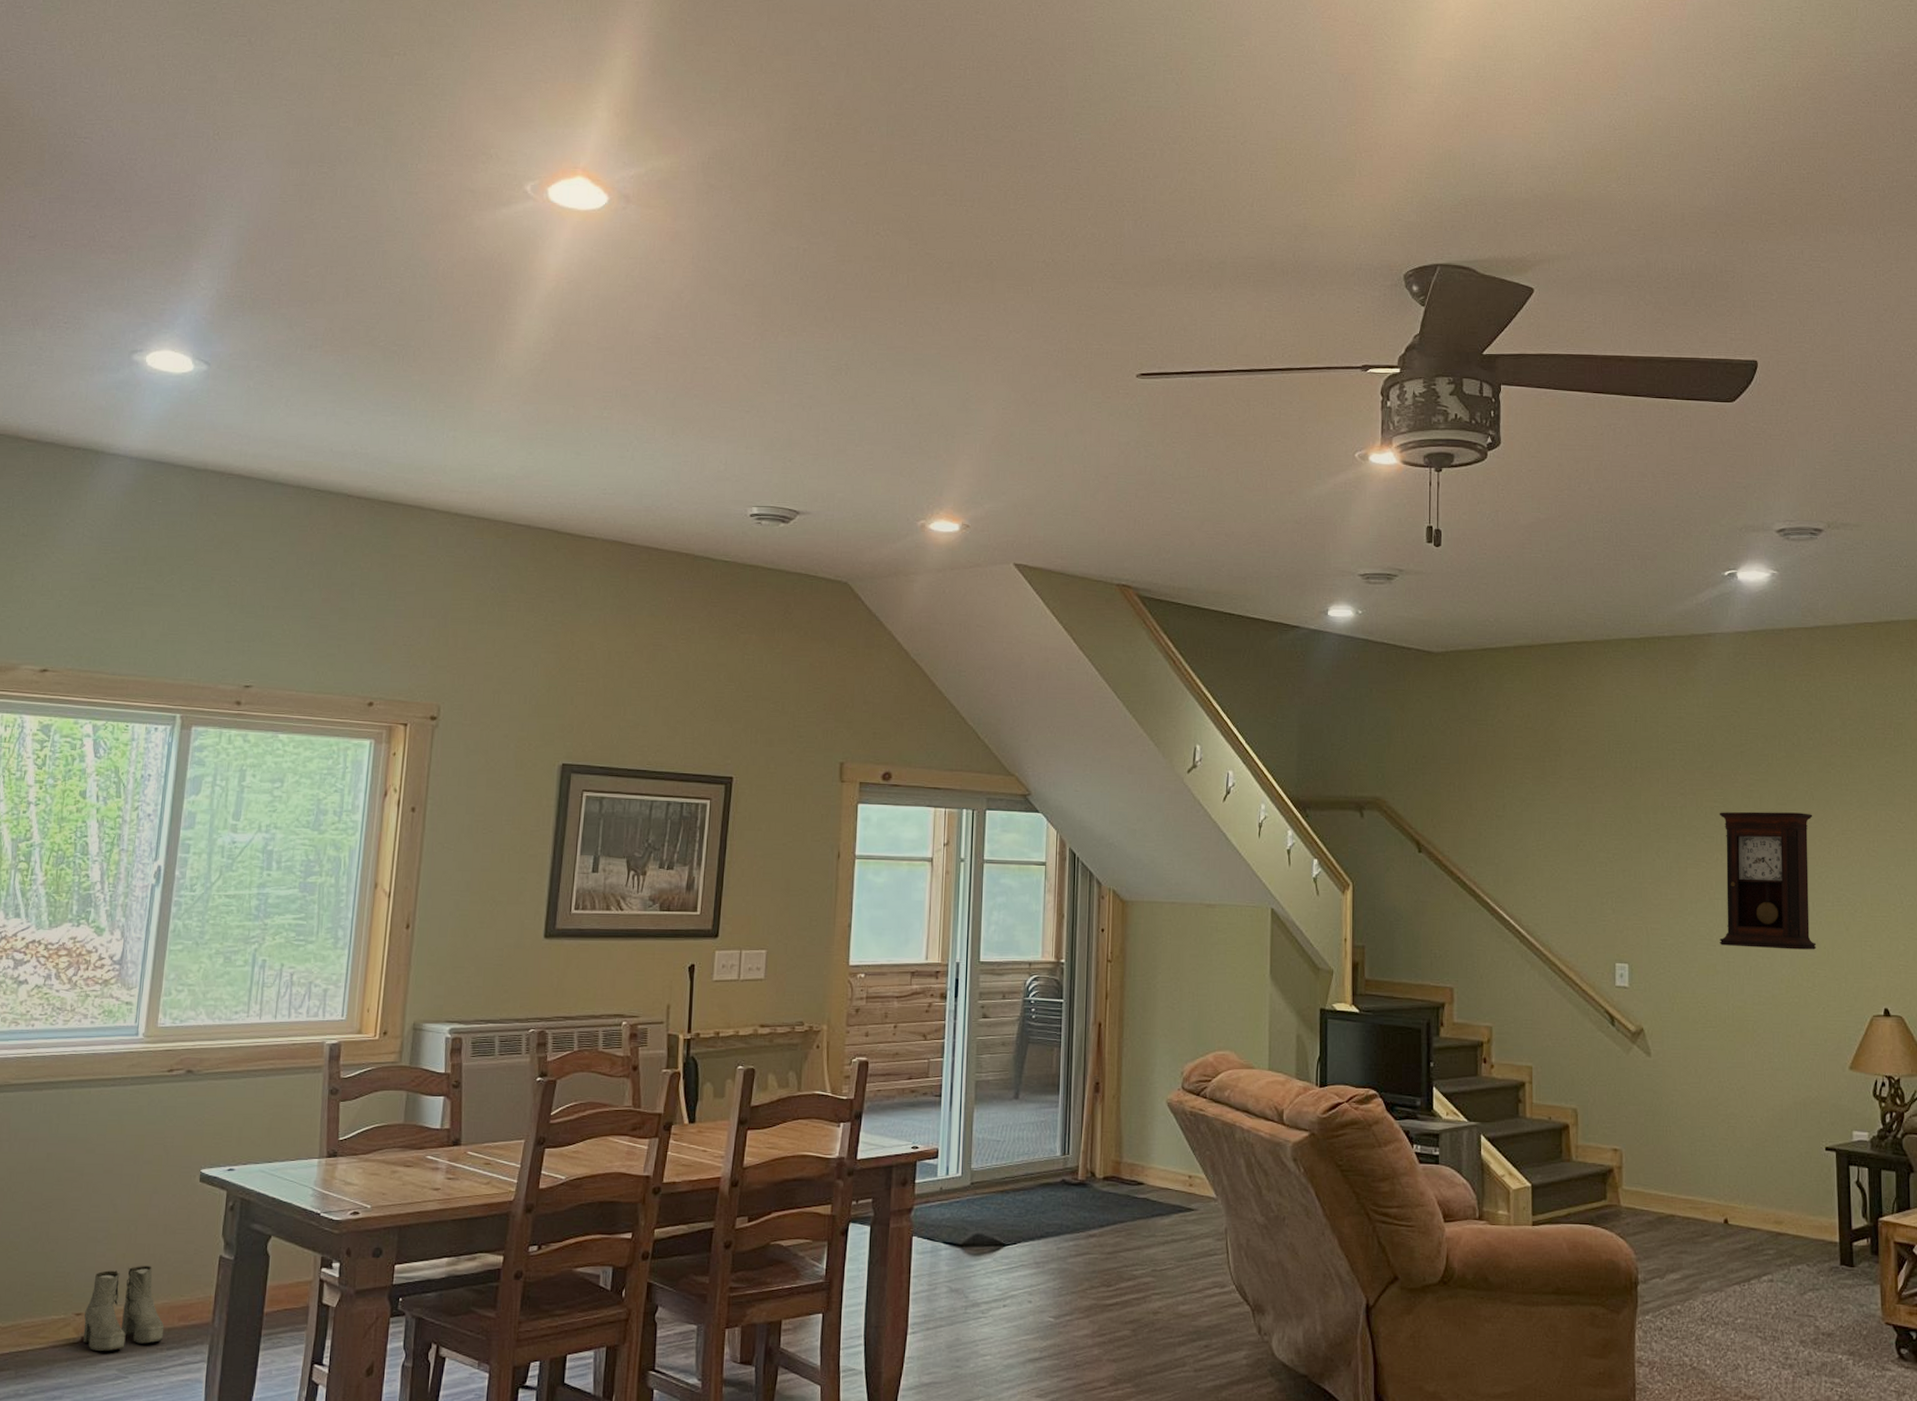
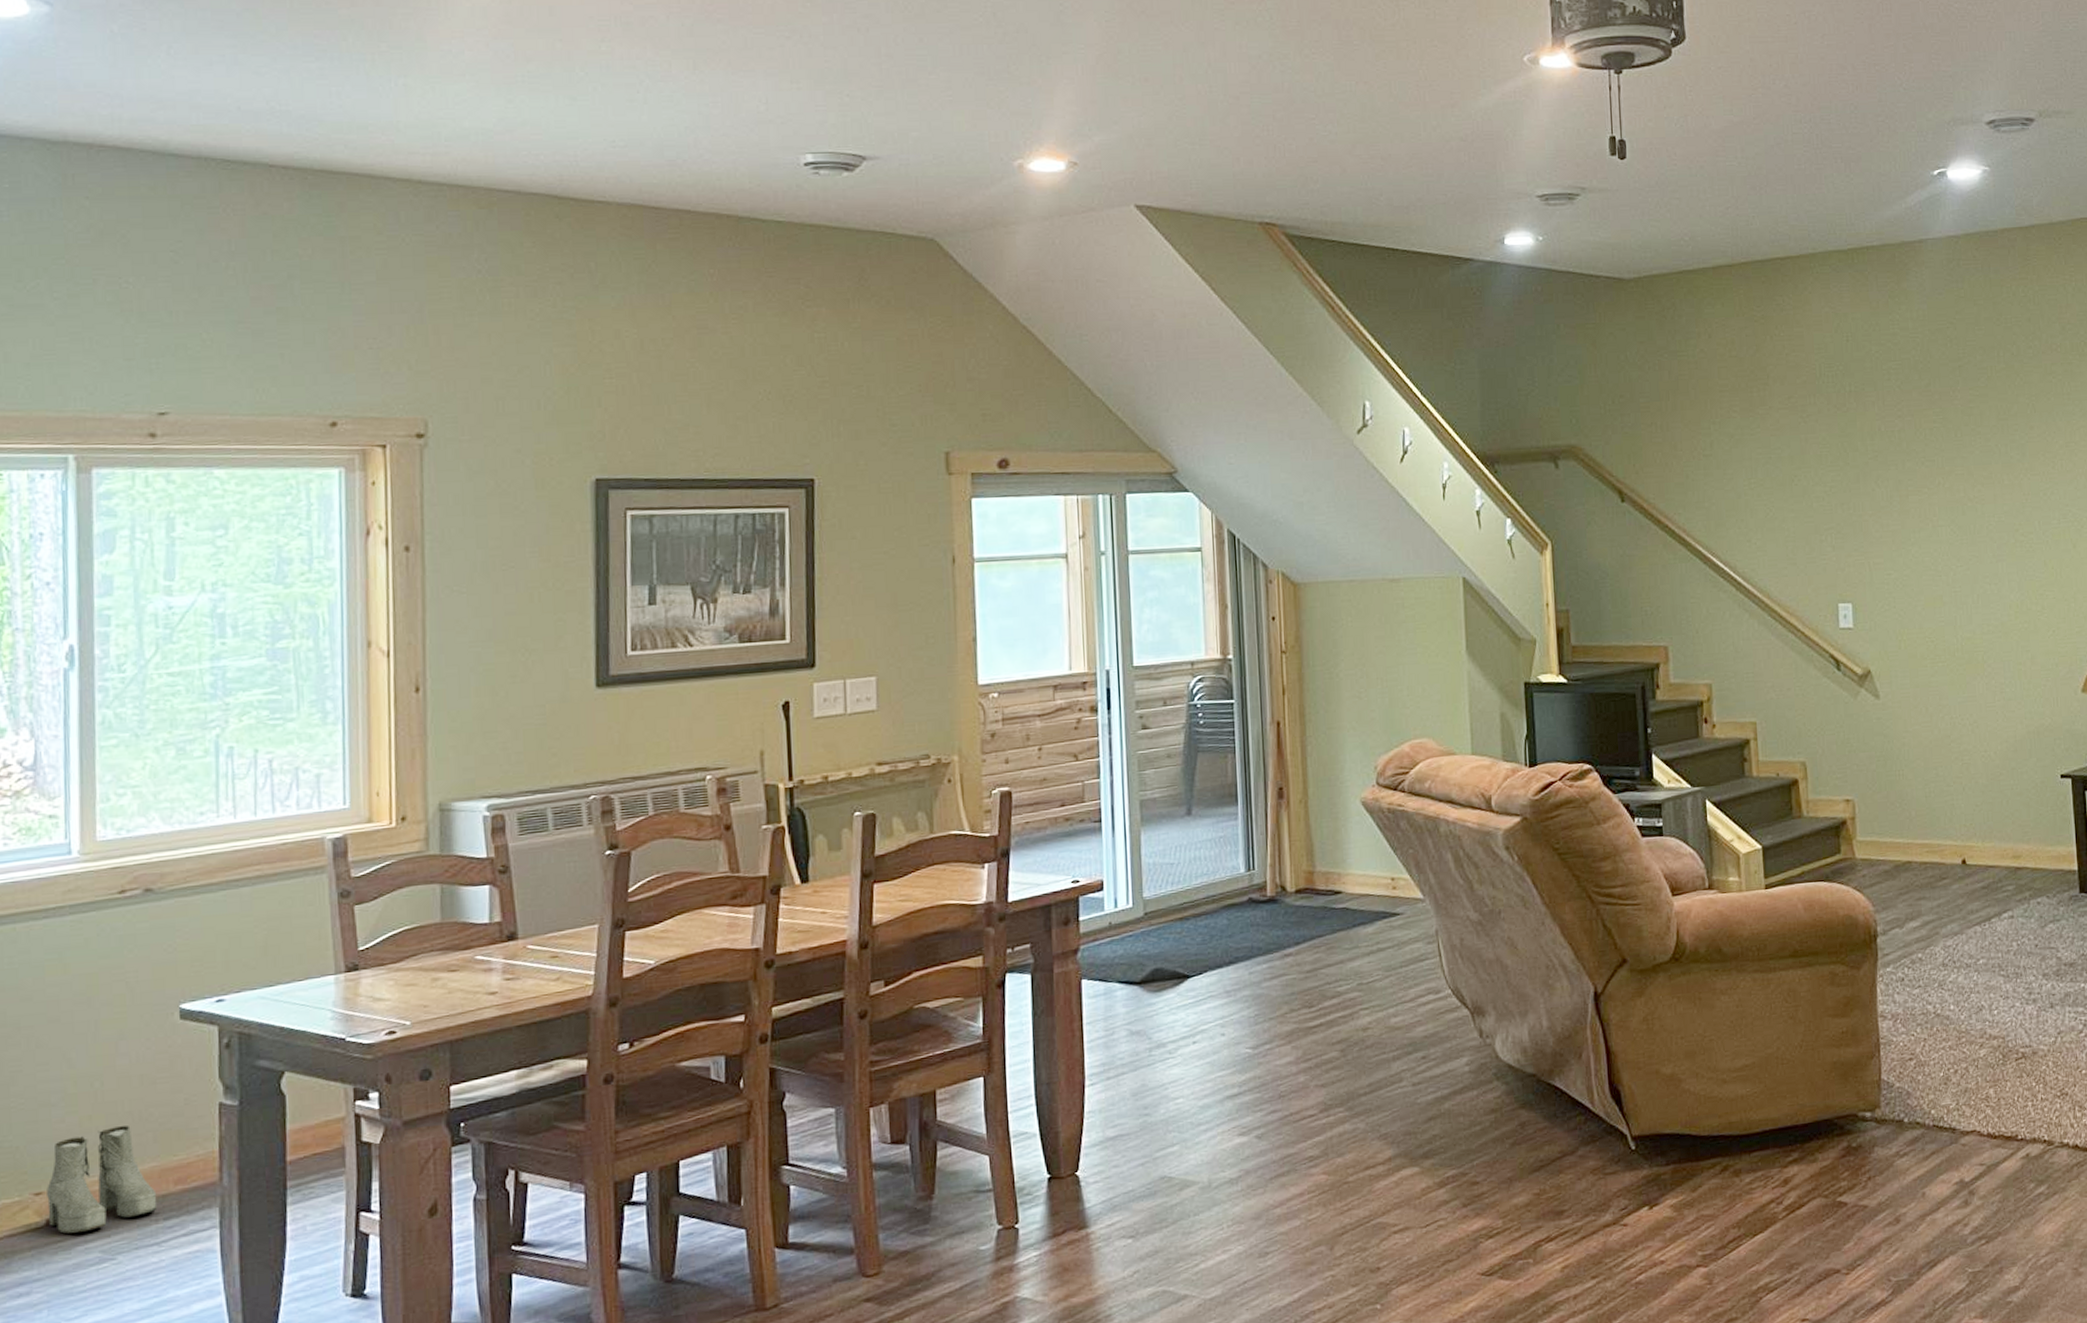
pendulum clock: present [1719,811,1817,950] -> none [1939,427,2044,575]

